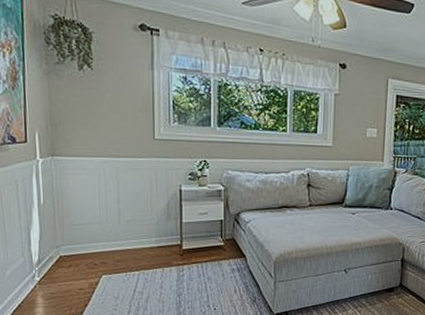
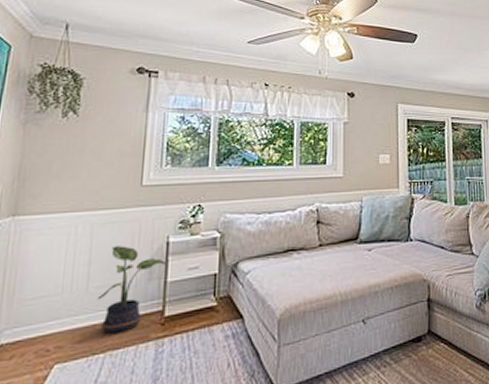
potted plant: none [128,189,180,257] -> present [97,246,166,333]

